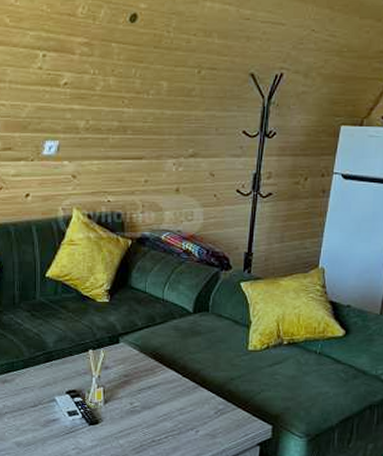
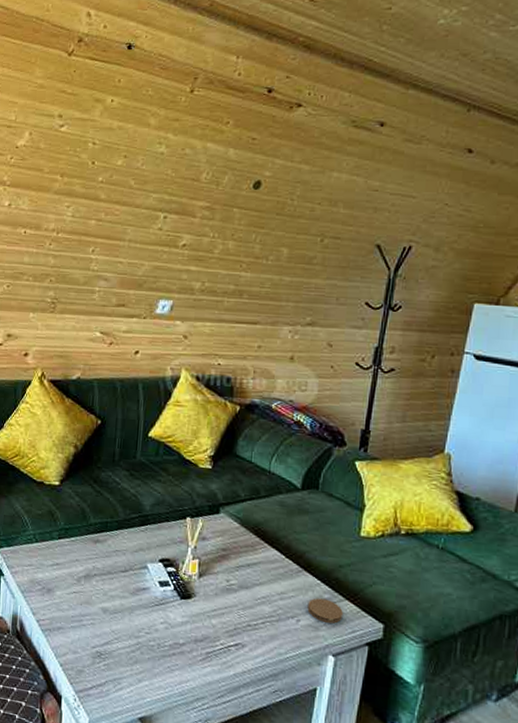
coaster: none [205,409,236,431] -> present [307,598,343,624]

